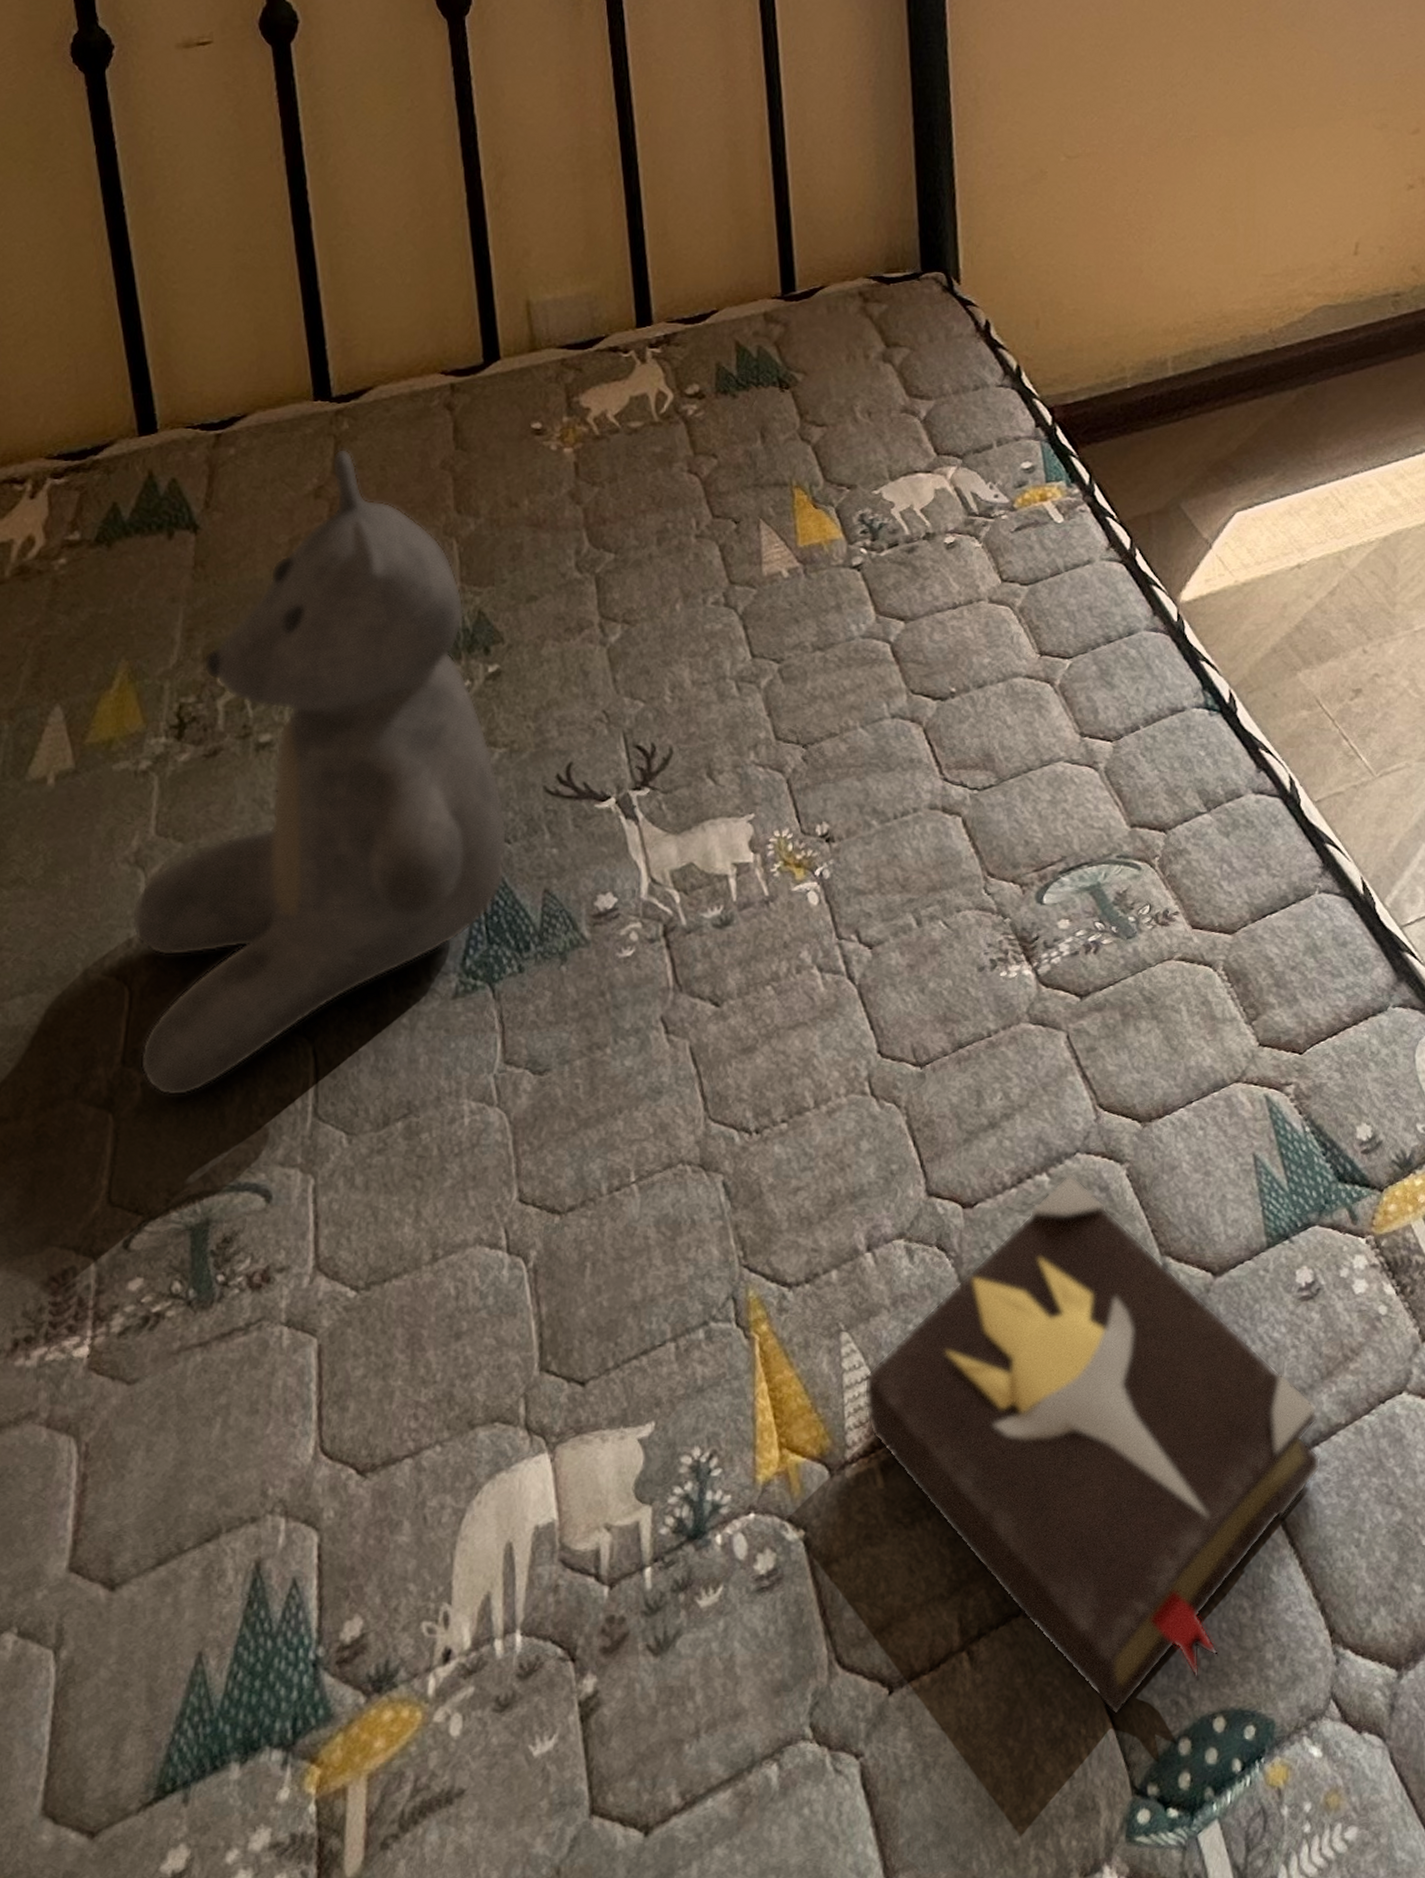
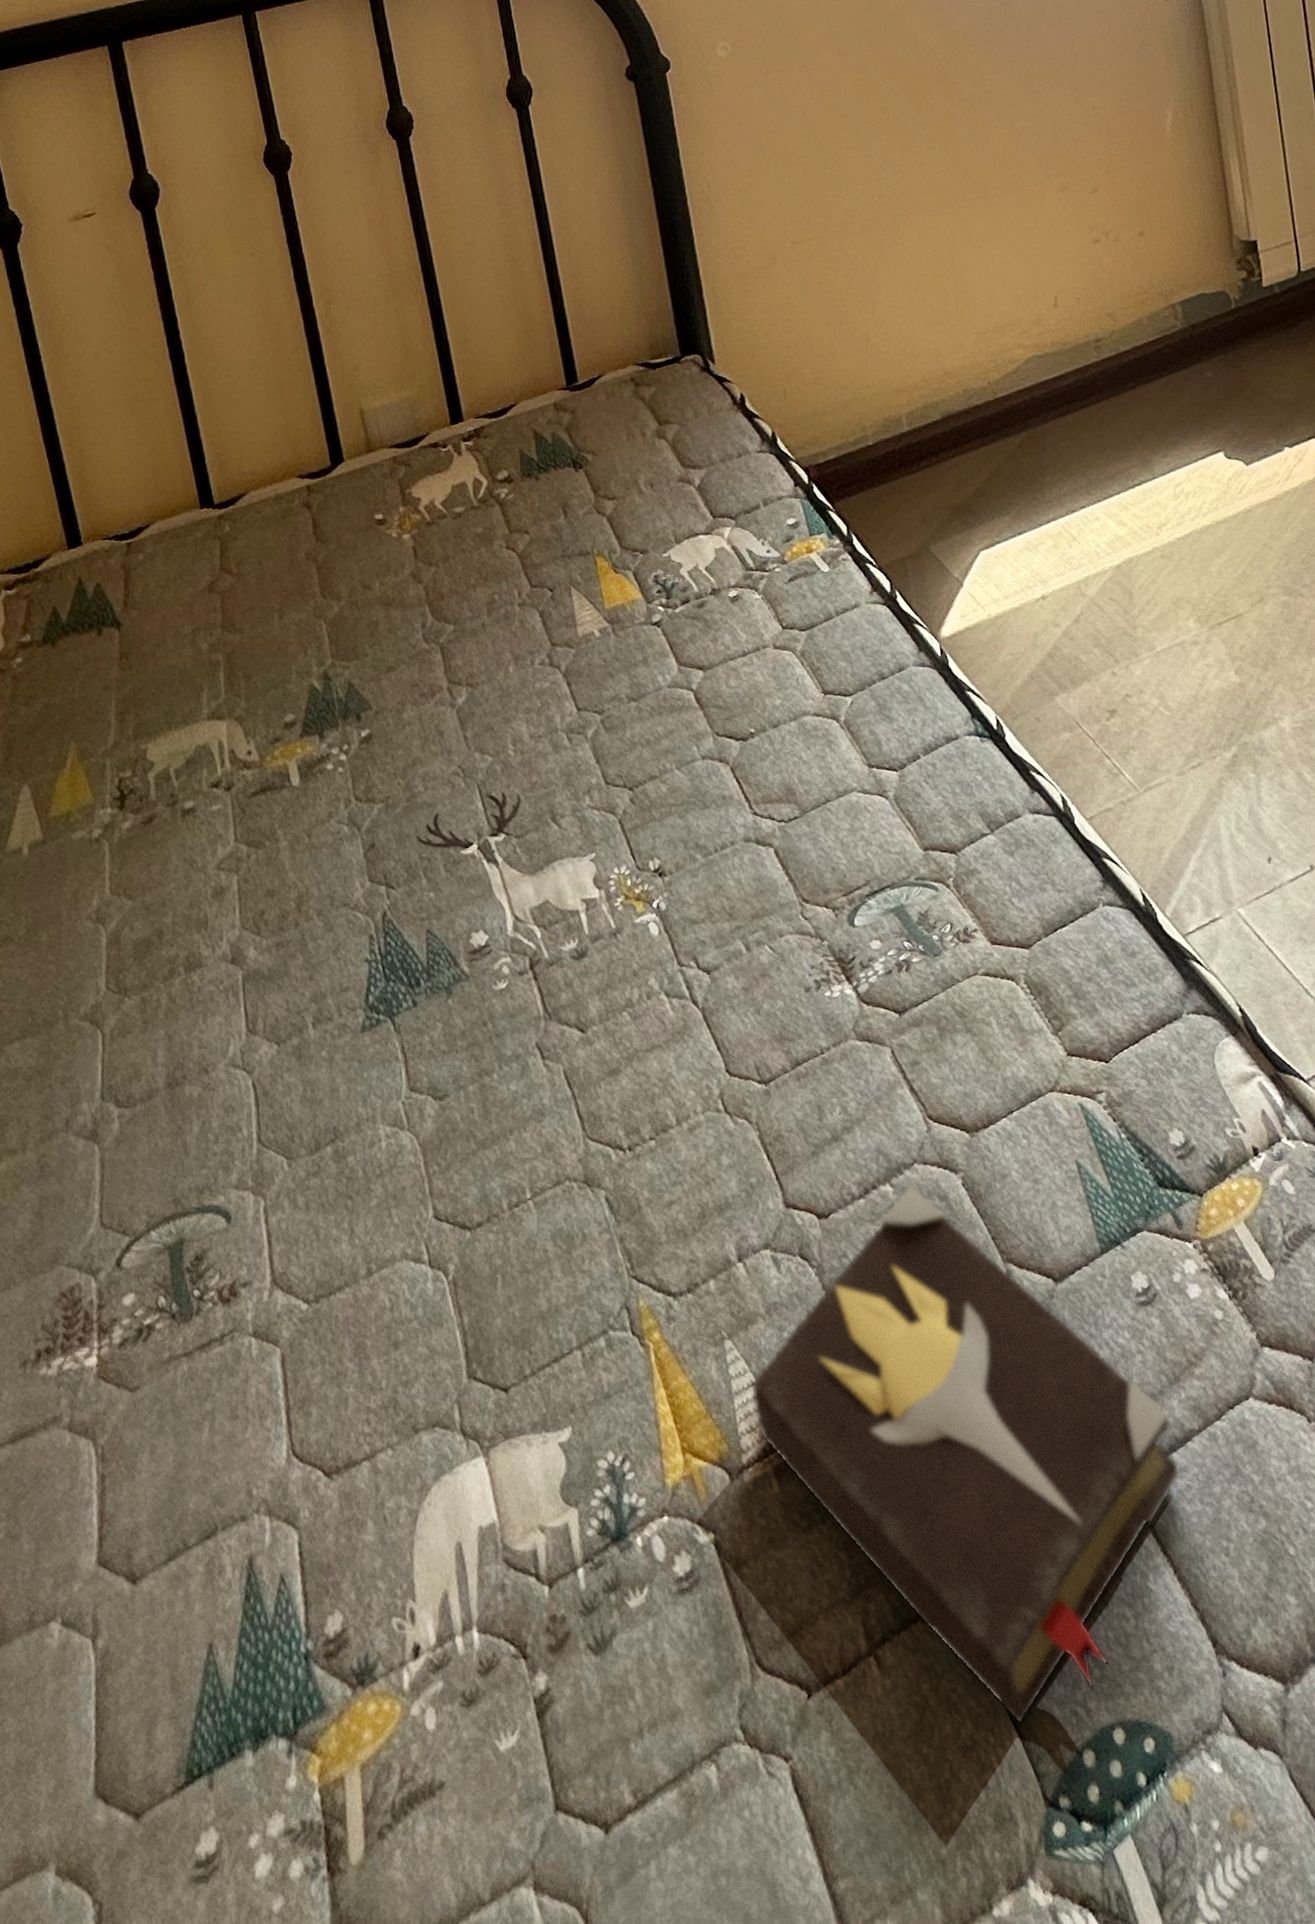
teddy bear: present [131,448,508,1097] -> none [97,548,394,1128]

